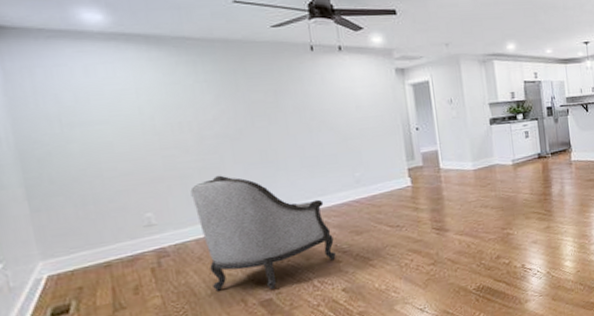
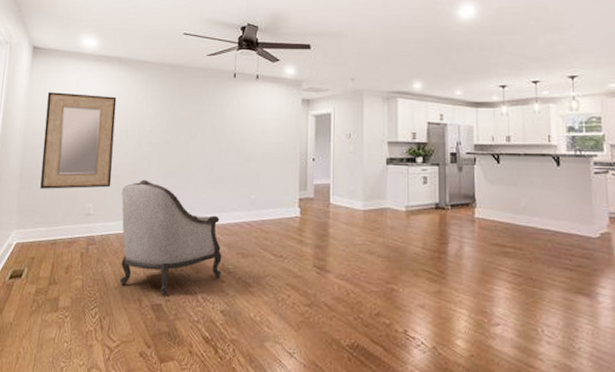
home mirror: none [39,83,174,207] -> present [40,92,117,189]

